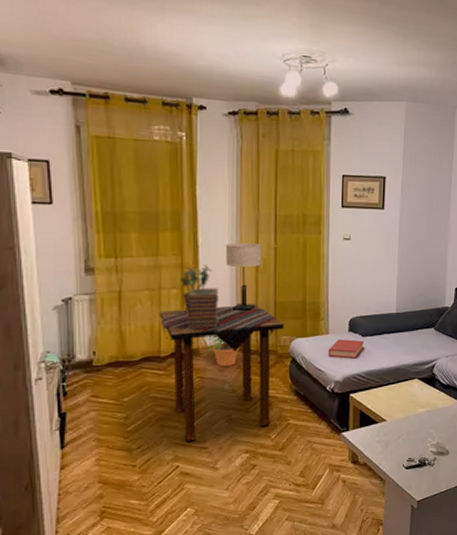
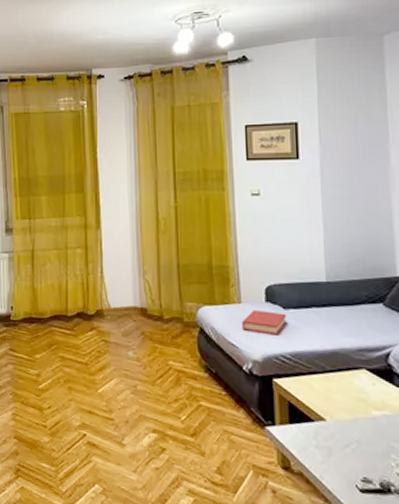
side table: present [159,304,284,441] -> none [66,266,189,409]
potted plant: present [180,265,213,315] -> none [84,225,114,275]
book stack: present [187,288,219,329] -> none [91,248,121,290]
potted plant: present [208,336,240,366] -> none [111,298,143,331]
table lamp: present [225,242,261,312] -> none [125,202,161,274]

